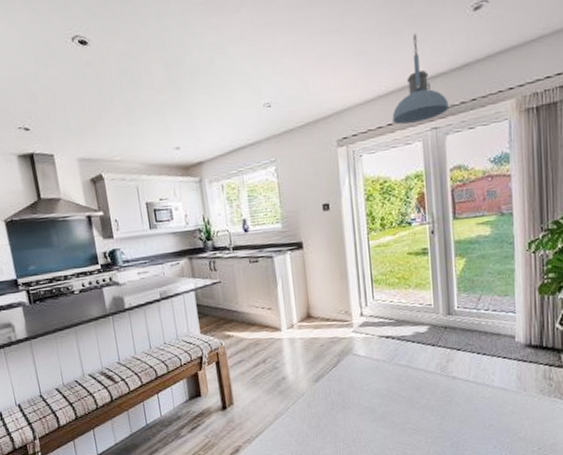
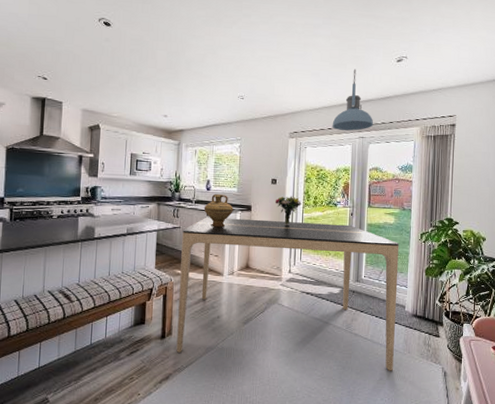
dining table: none [224,246,506,423] -> present [176,217,399,371]
ceramic jug: none [244,233,281,275] -> present [204,193,233,227]
bouquet: none [330,221,365,259] -> present [275,196,302,225]

